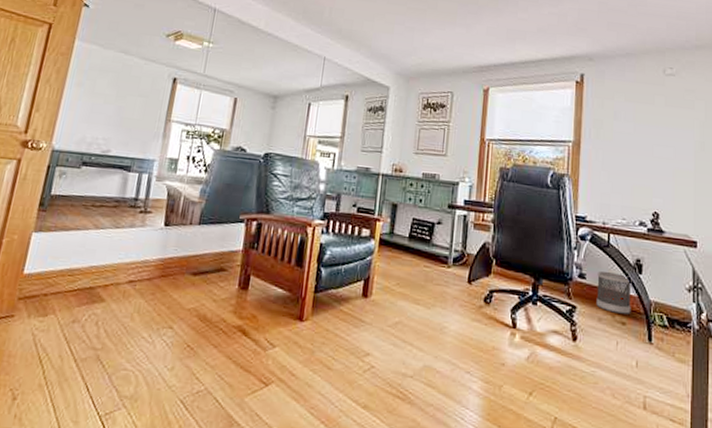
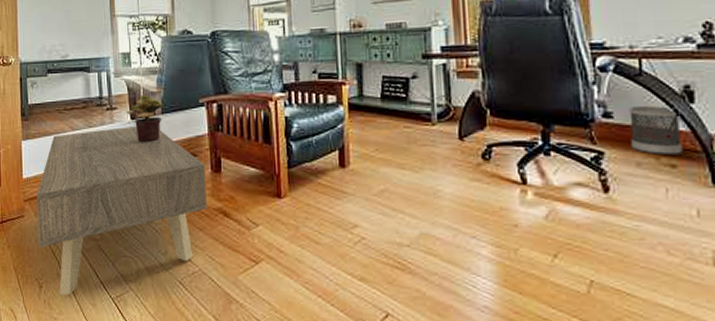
coffee table: none [23,231,233,410] -> present [37,125,207,295]
potted plant: none [161,202,202,252] -> present [127,94,163,142]

